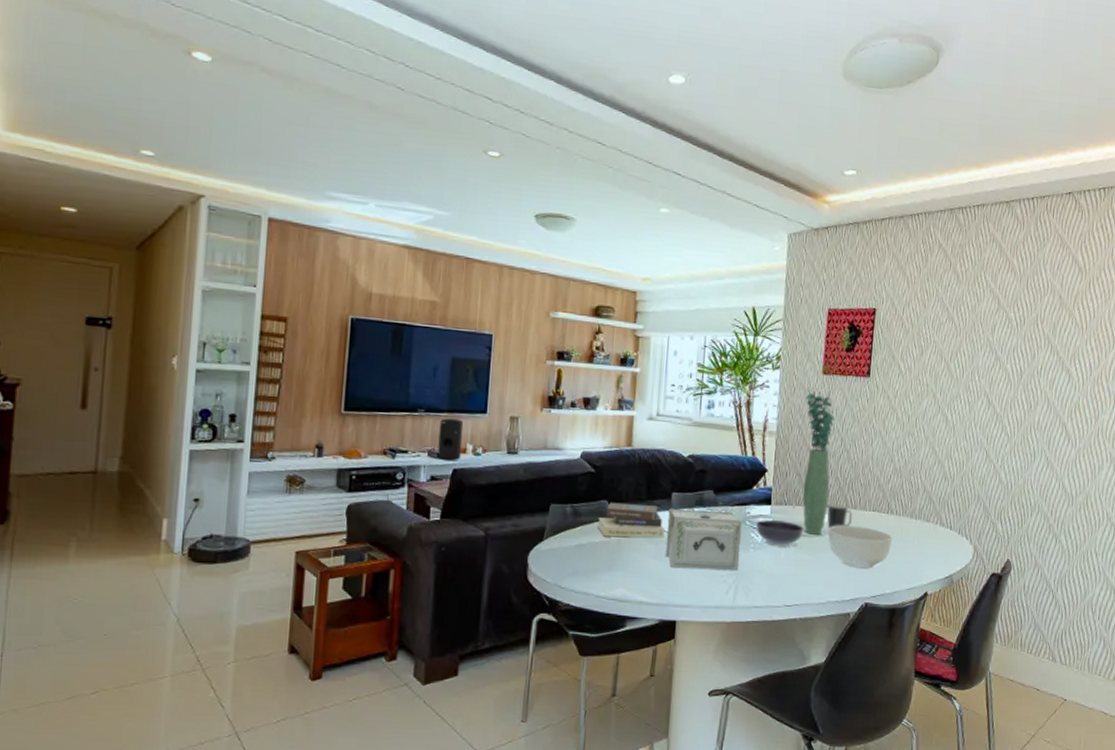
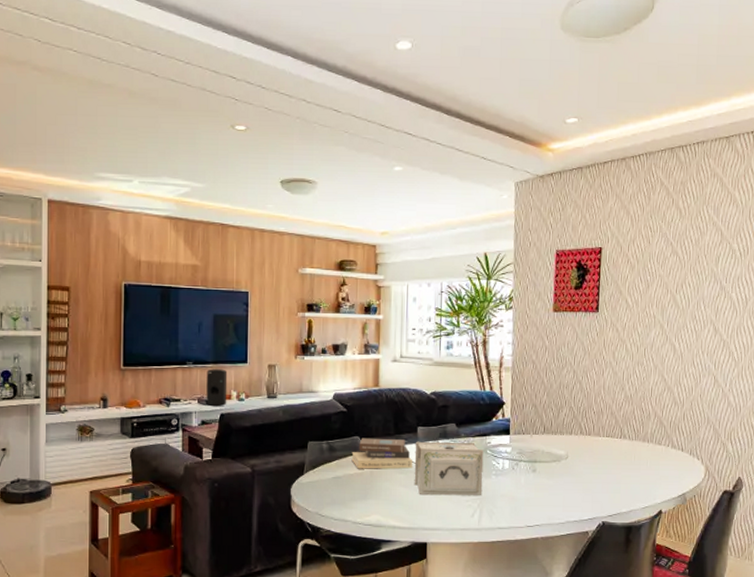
bowl: present [756,520,804,546] -> none [497,449,542,472]
vase: present [802,387,835,535] -> none [537,324,567,460]
mug: present [827,503,852,529] -> none [563,431,587,455]
bowl: present [828,525,893,569] -> none [564,451,627,490]

